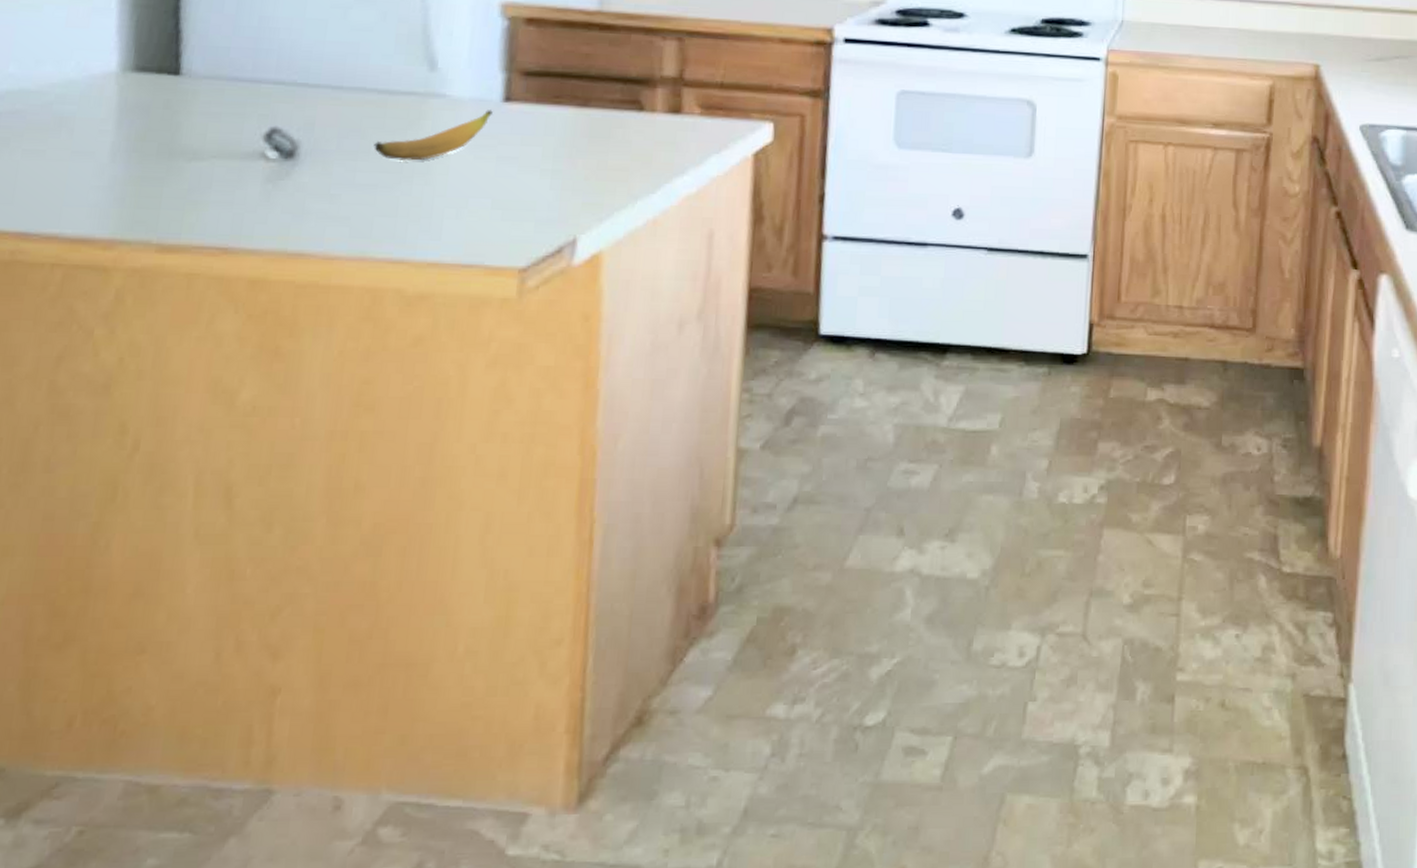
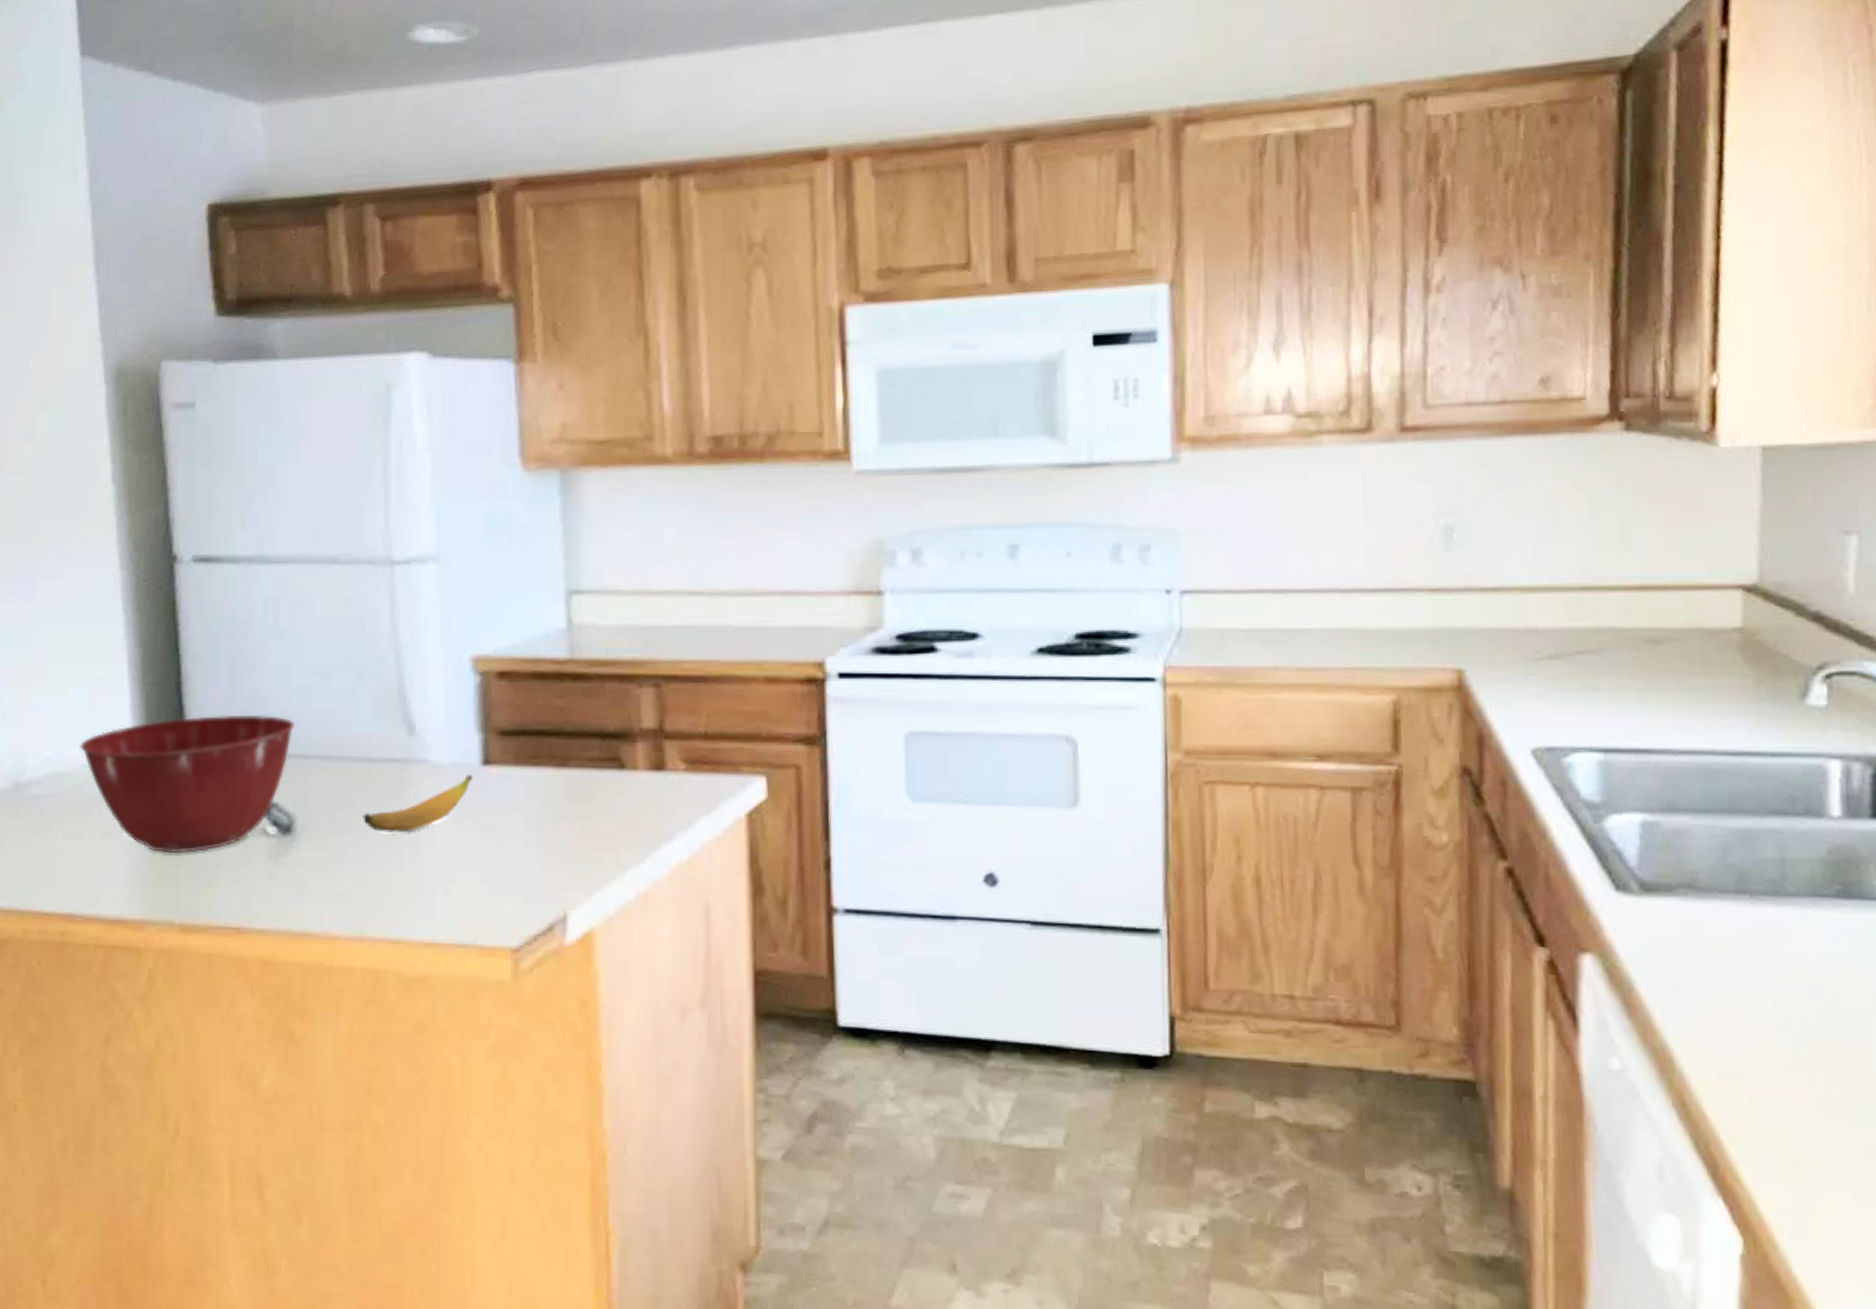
mixing bowl: none [51,41,307,175] -> present [80,714,295,854]

